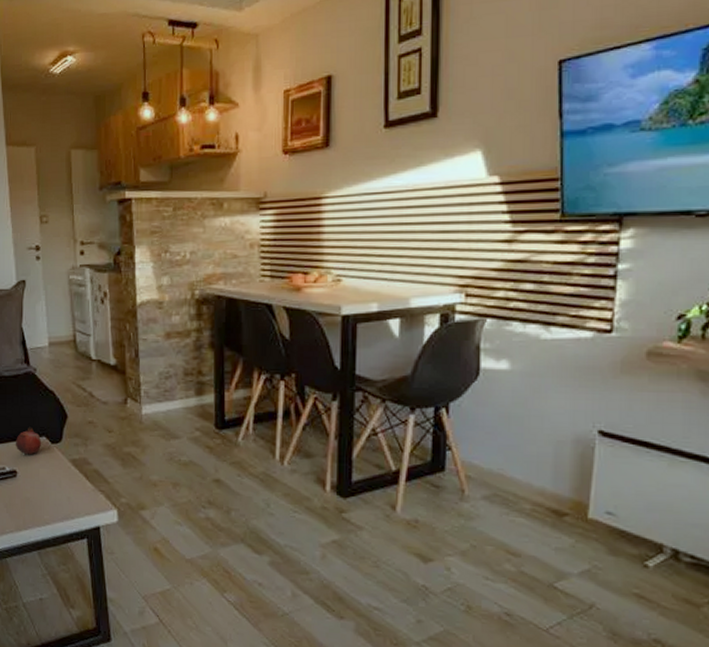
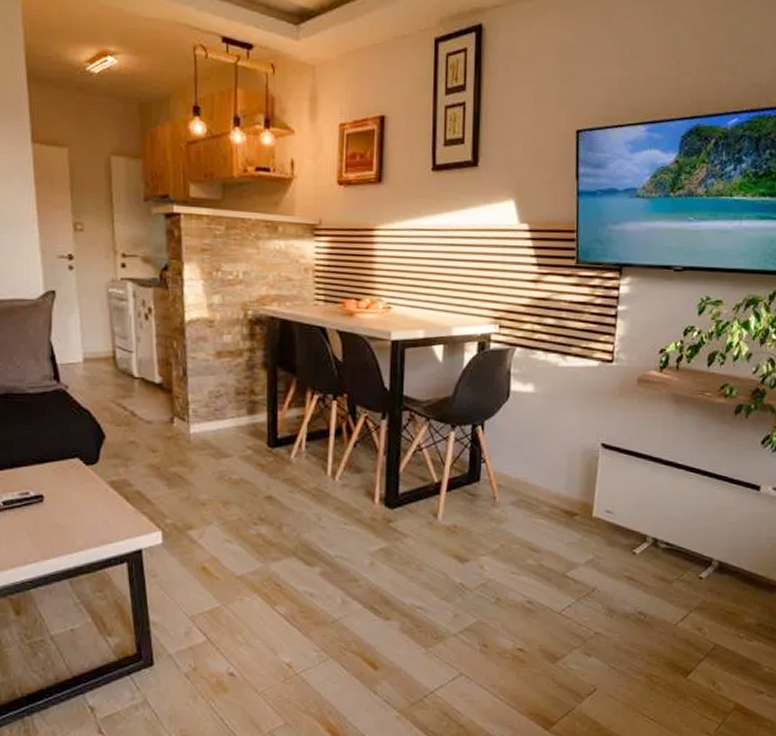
fruit: present [15,427,42,456] -> none [41,448,75,479]

